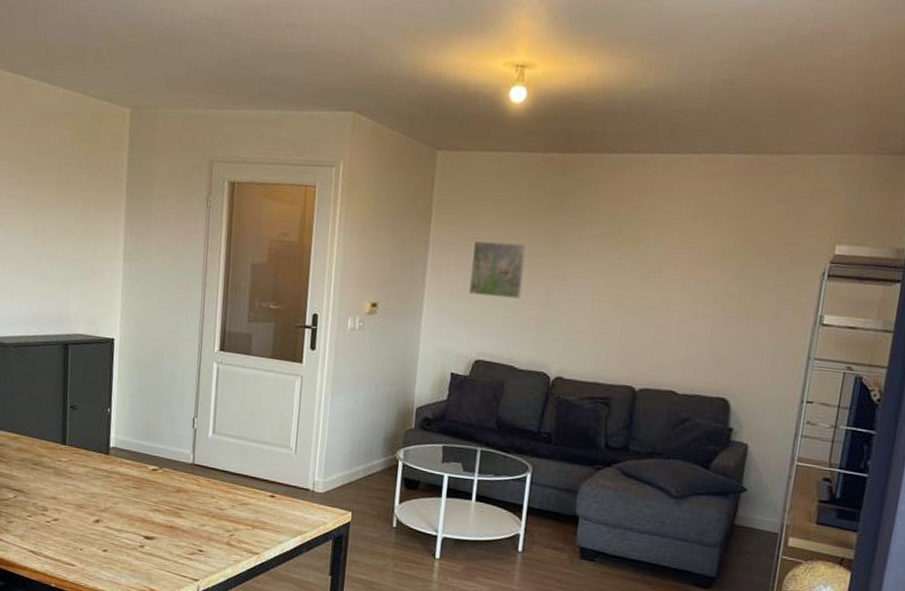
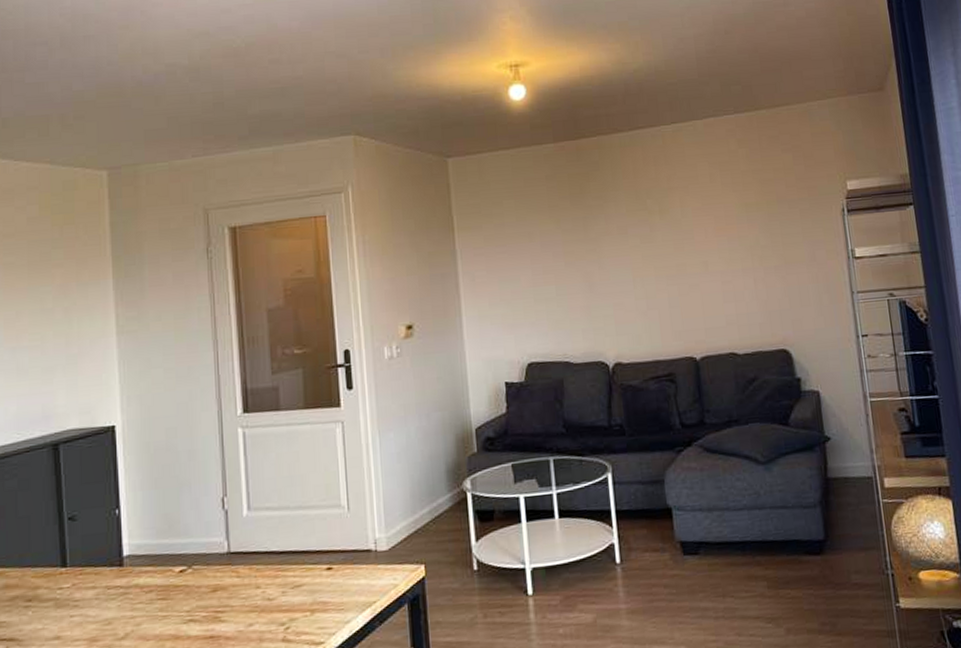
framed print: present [468,240,527,299] -> none [502,235,561,295]

